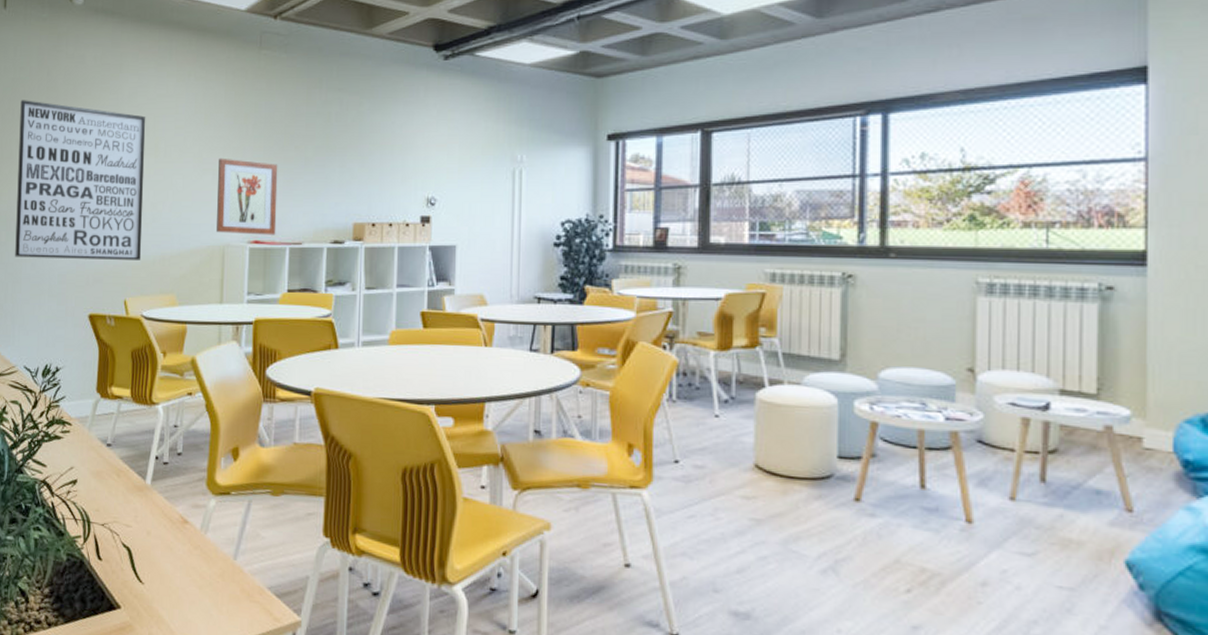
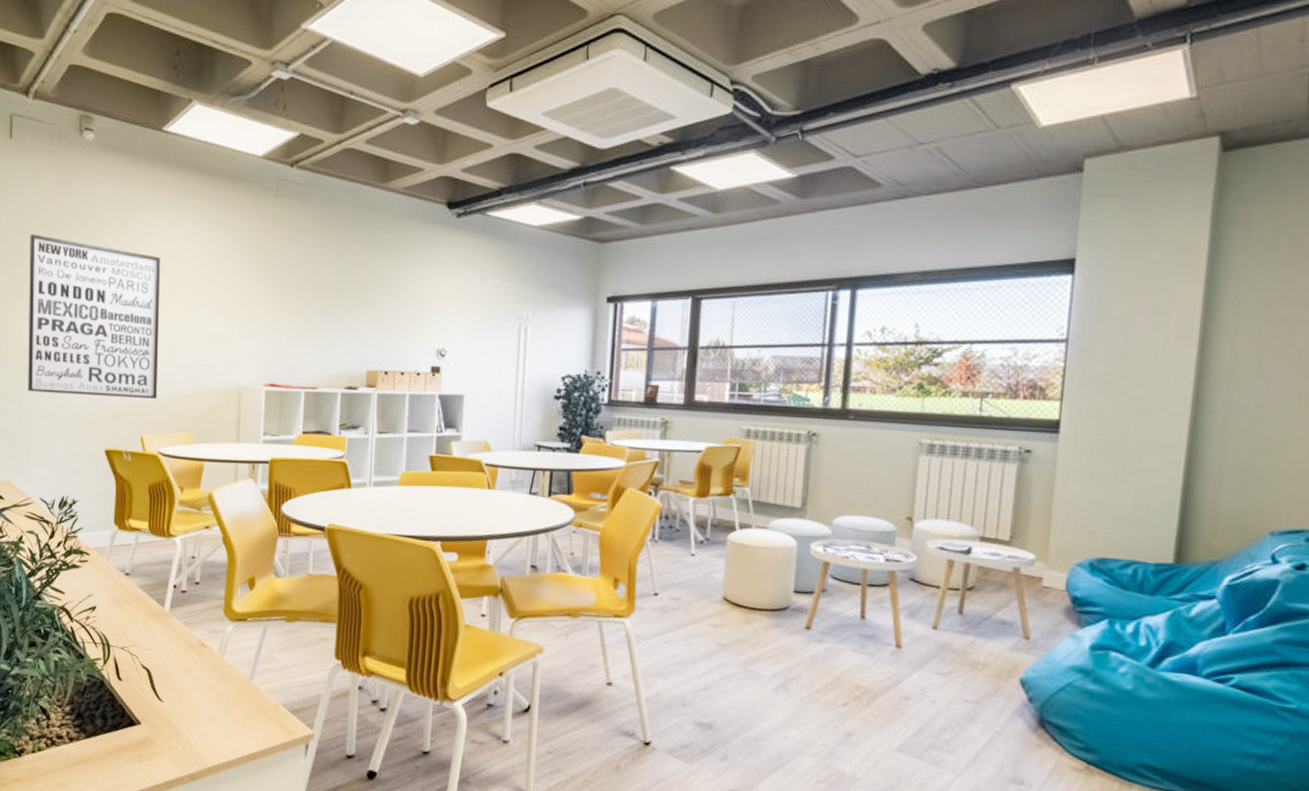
wall art: present [217,158,278,236] -> none [233,302,294,380]

